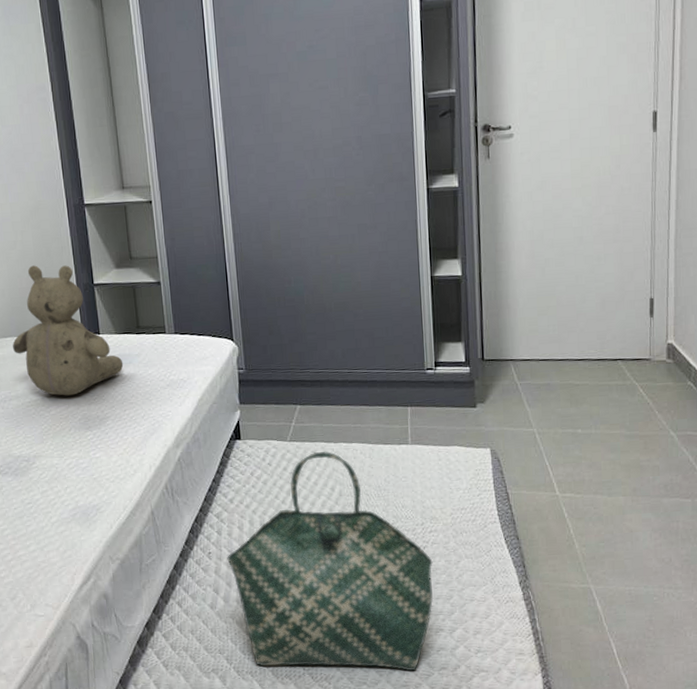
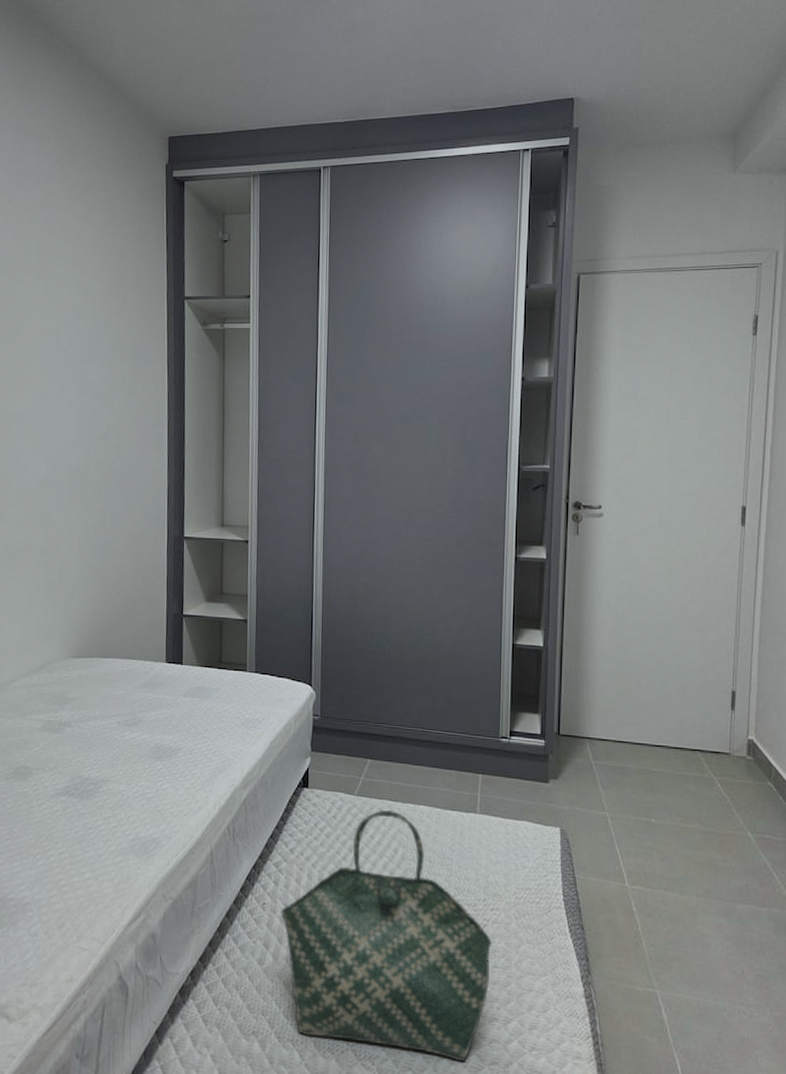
teddy bear: present [13,265,124,396] -> none [97,590,202,723]

